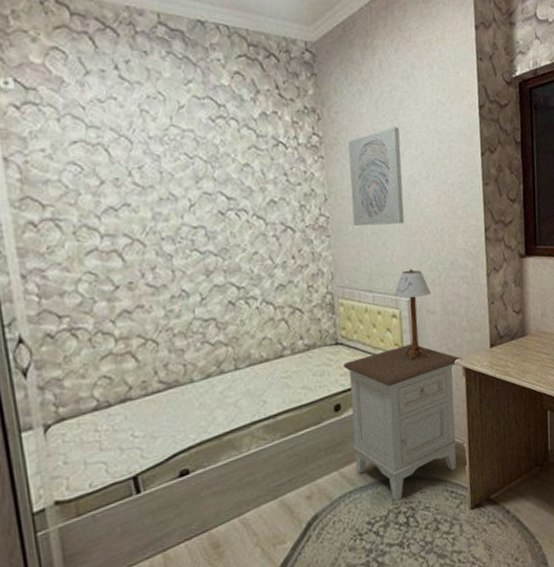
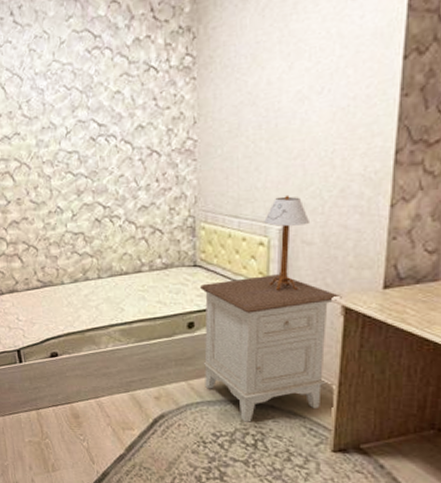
wall art: present [348,127,405,227] -> none [222,35,290,150]

